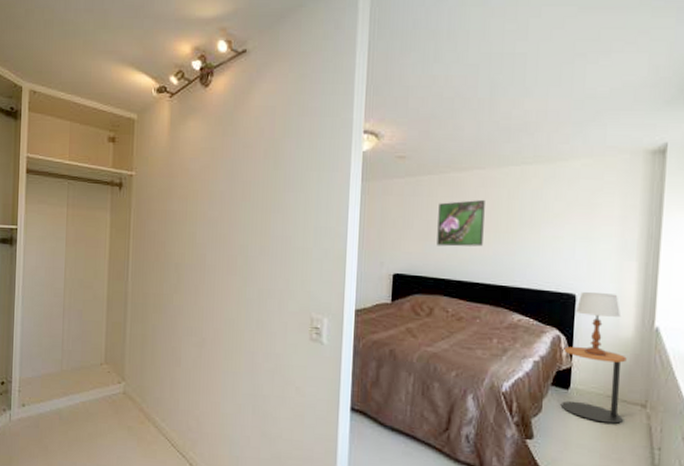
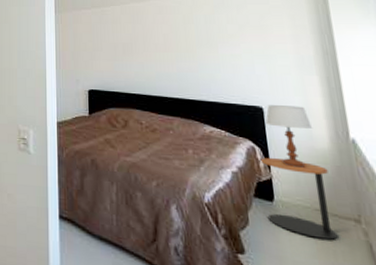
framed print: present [437,199,485,247] -> none [123,24,167,65]

